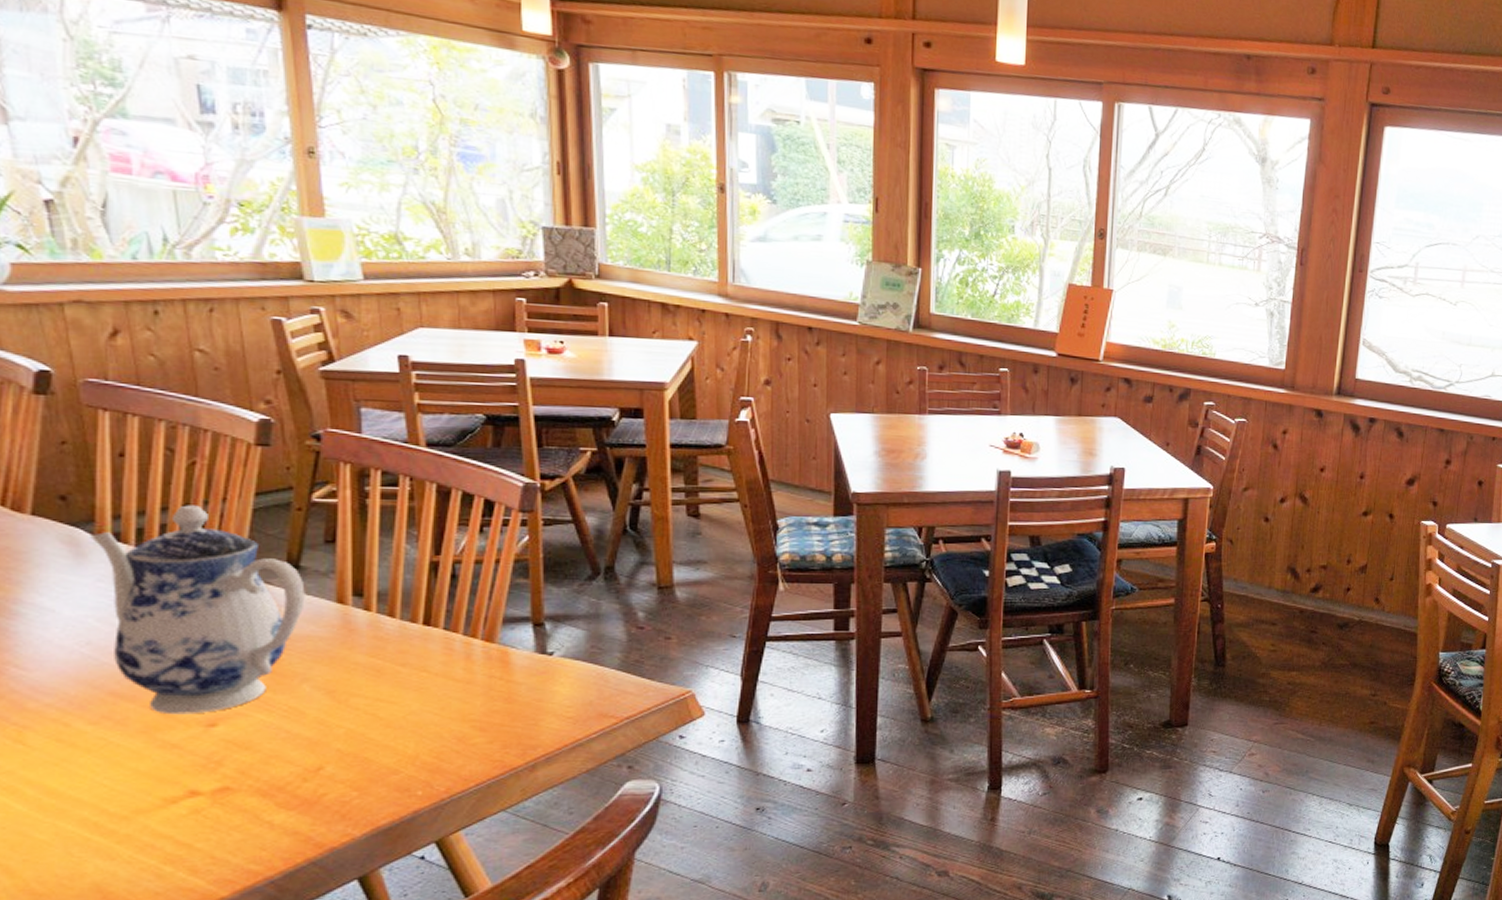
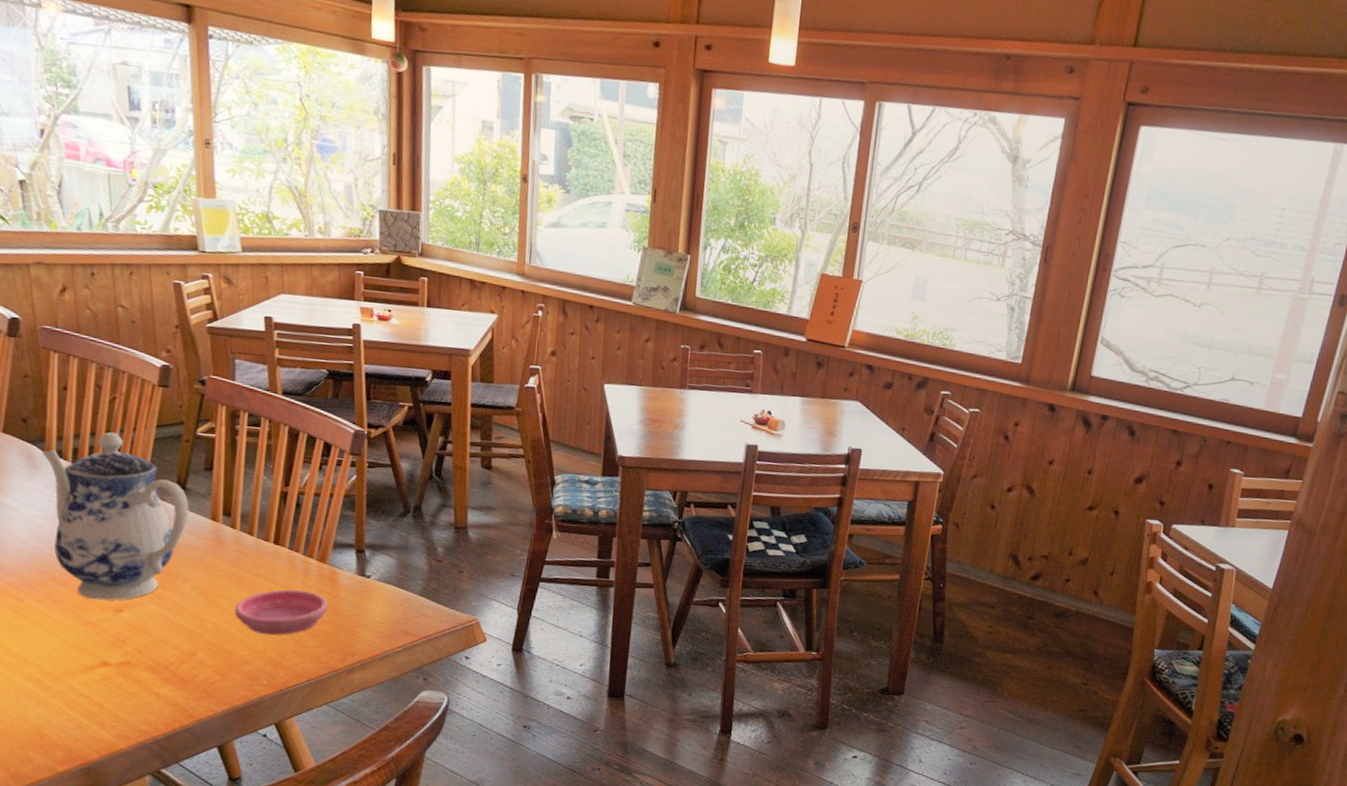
saucer: none [374,677,499,736] -> present [235,589,328,636]

